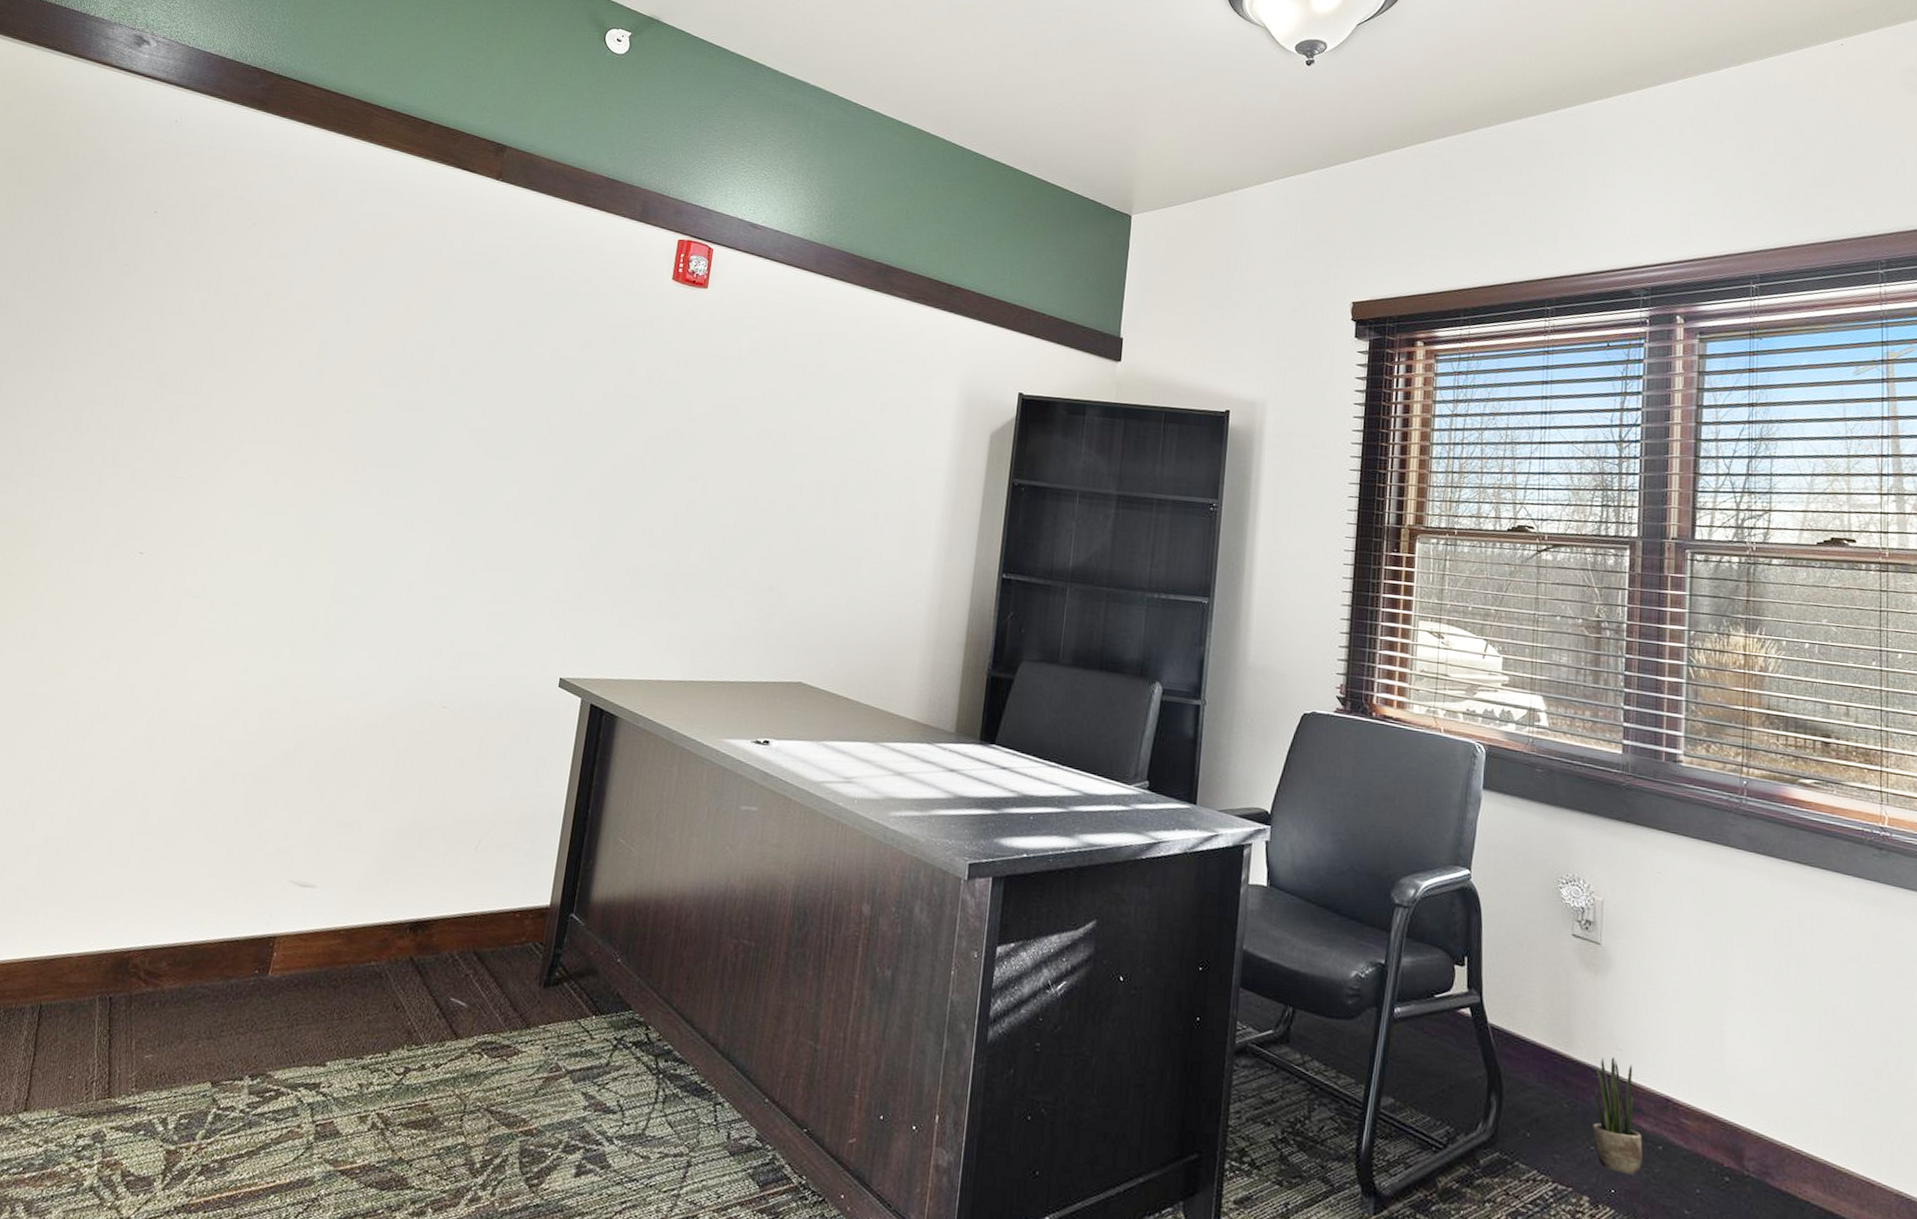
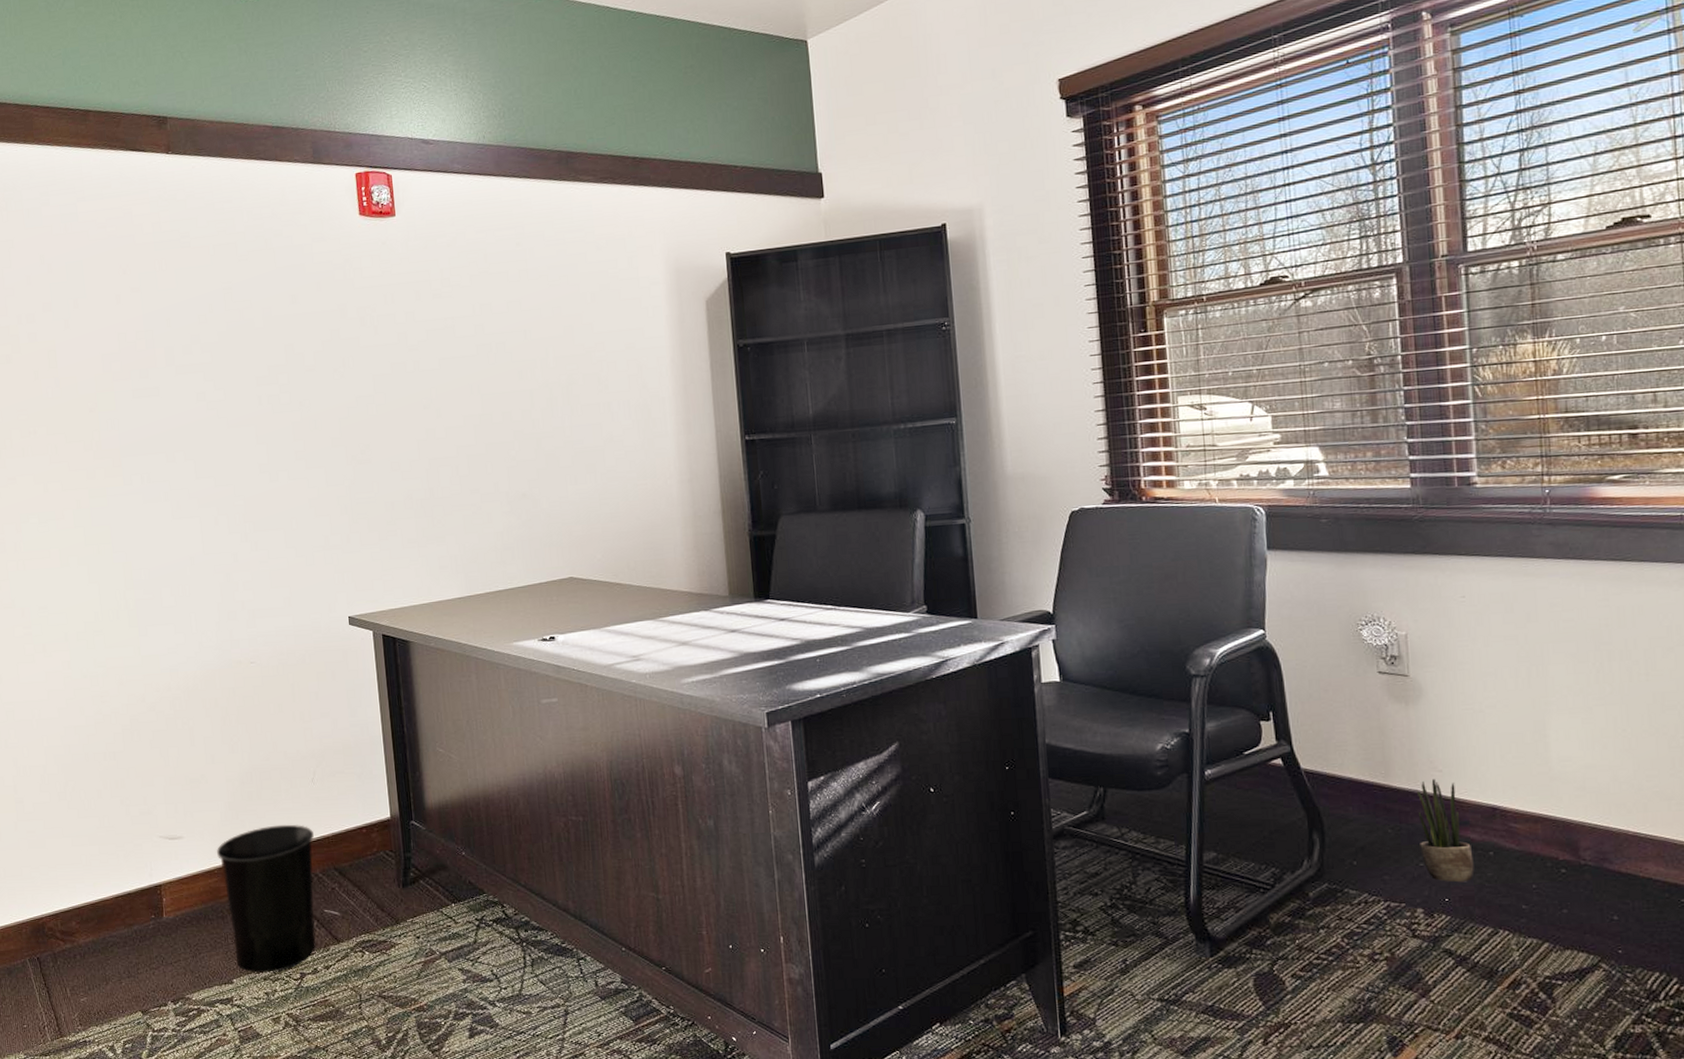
waste bin: none [336,890,462,1061] -> present [216,824,317,973]

